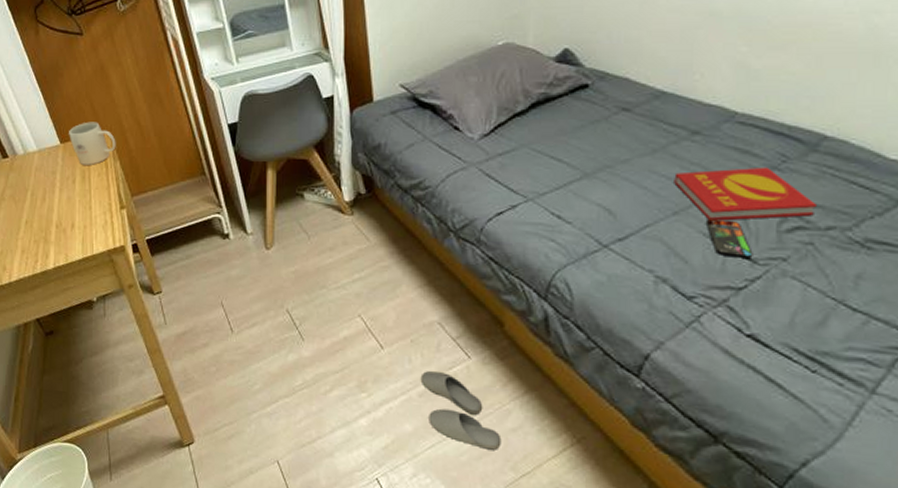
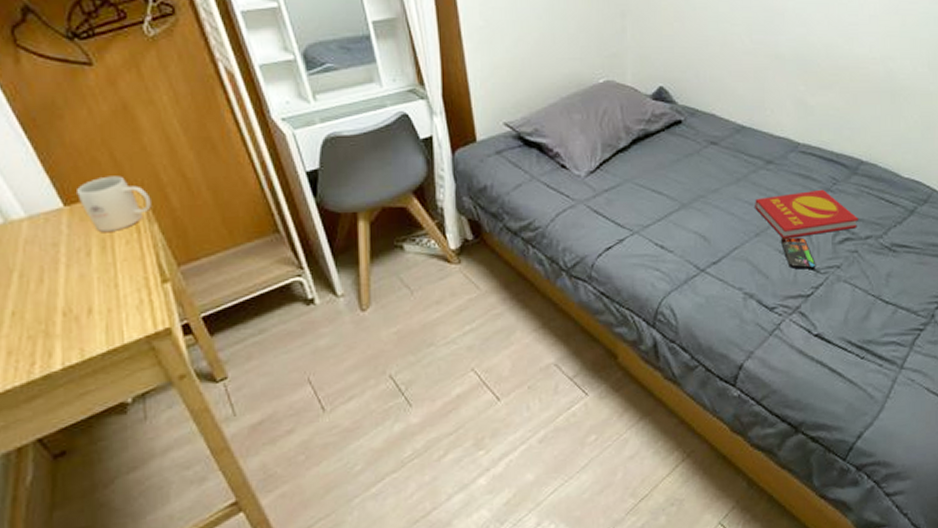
slippers: present [420,371,502,450] -> none [539,414,621,482]

